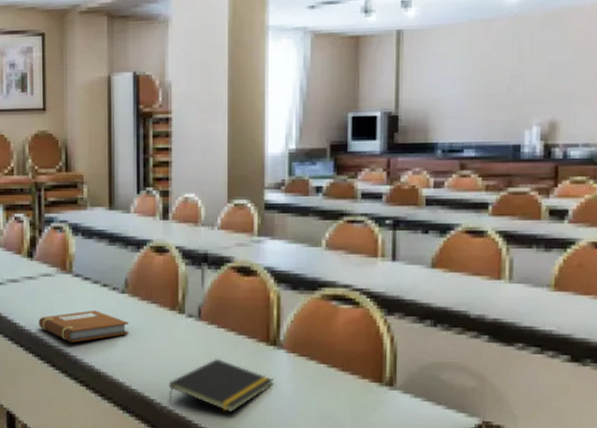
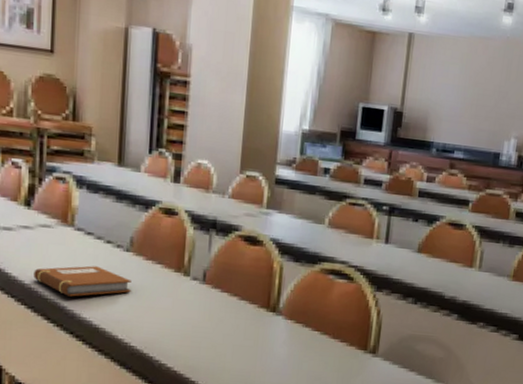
notepad: present [168,359,275,413] -> none [167,321,271,372]

